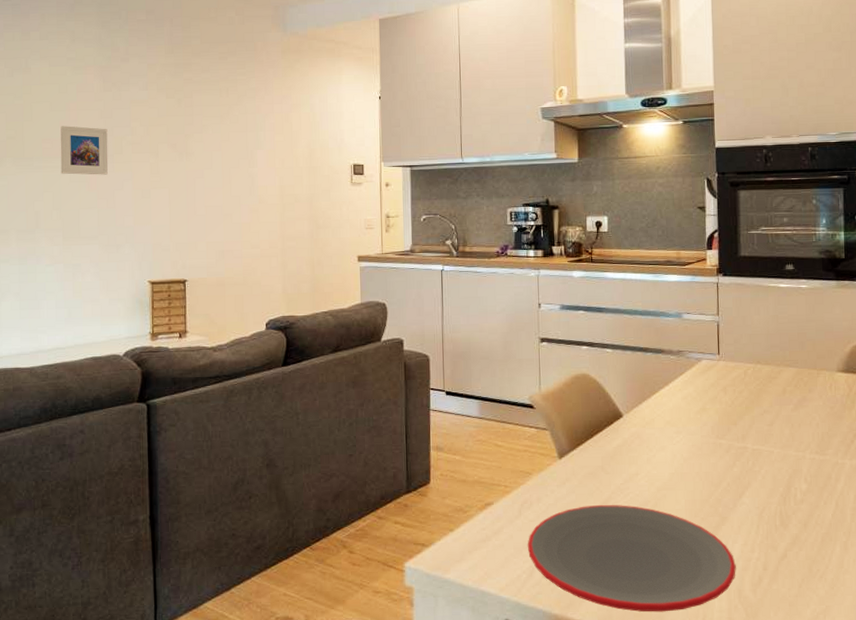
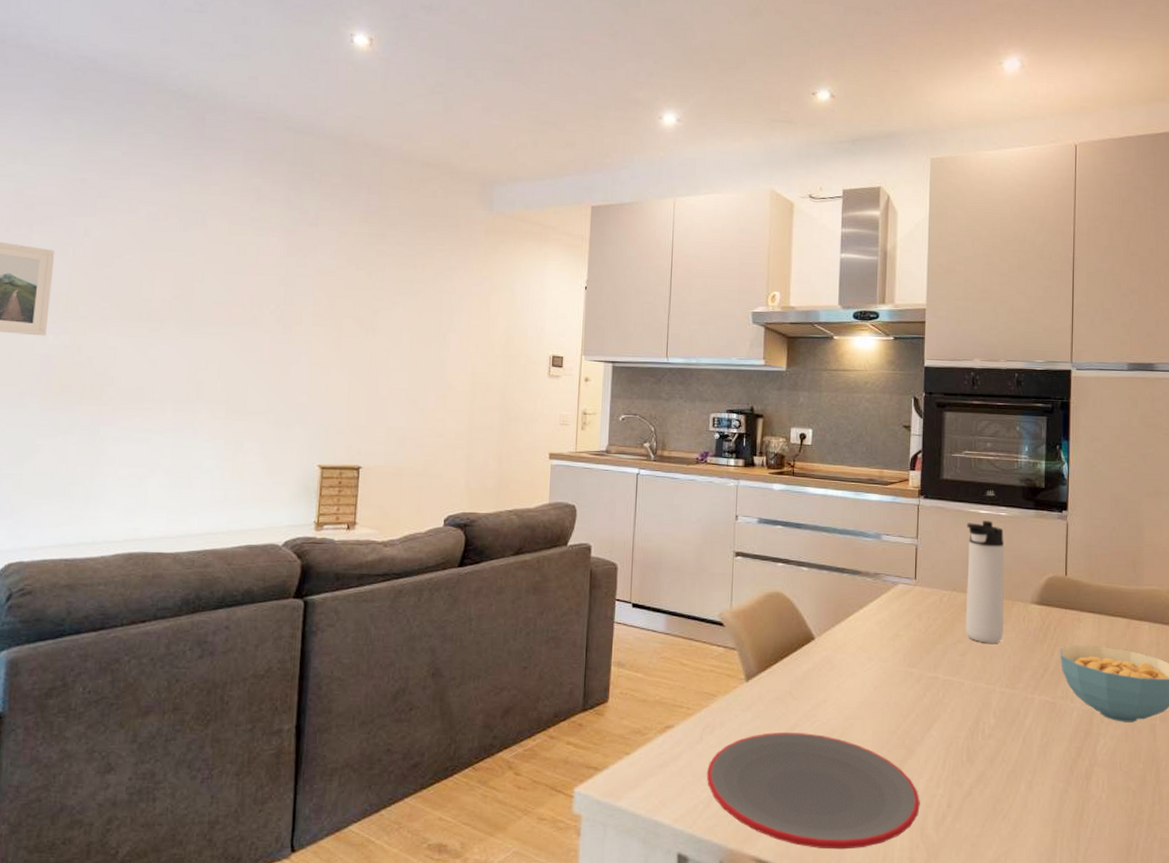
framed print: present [60,126,108,175] -> none [230,290,288,347]
thermos bottle: none [767,294,810,412] -> present [965,521,1005,643]

